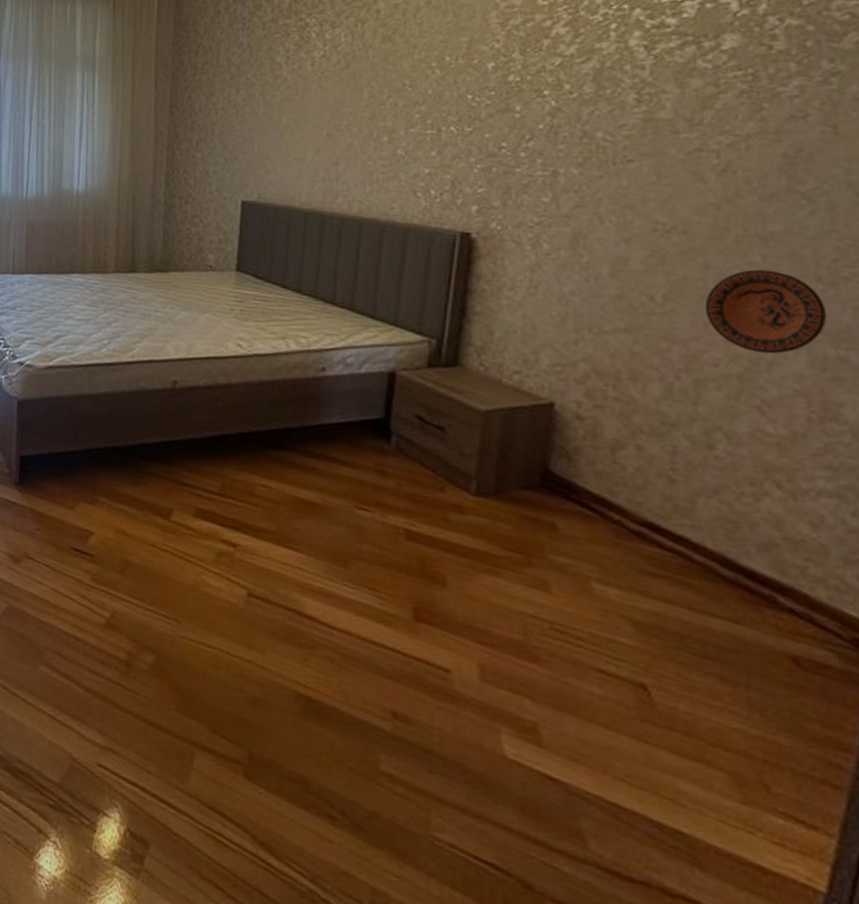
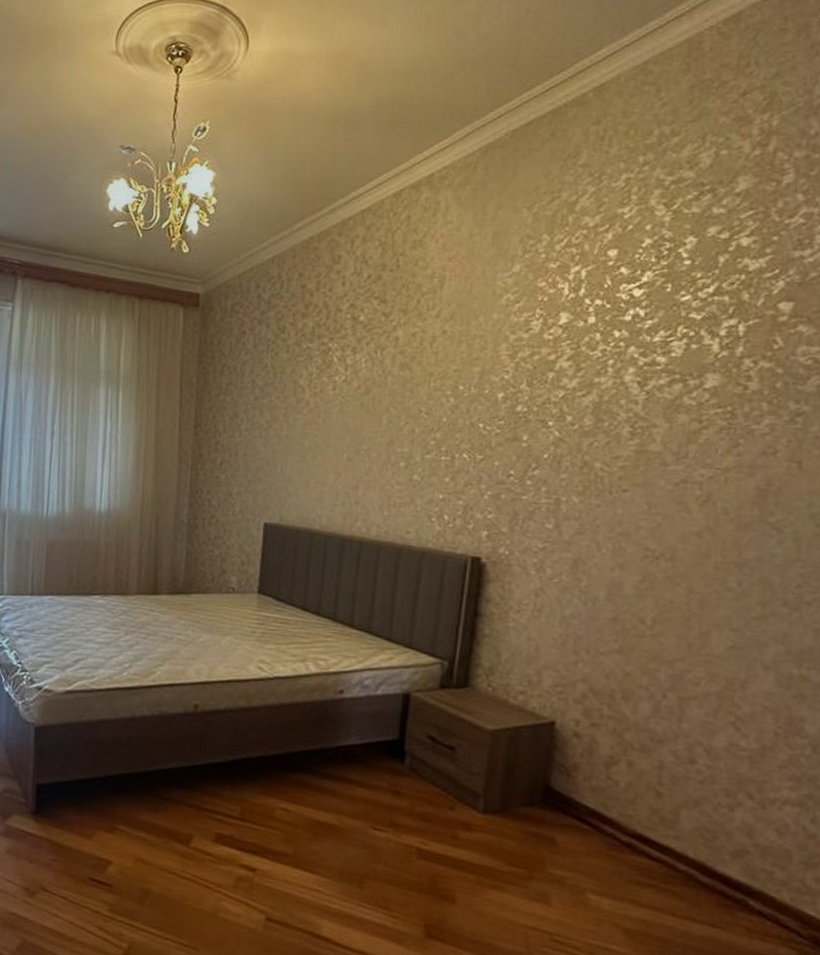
decorative plate: present [704,269,826,354] -> none [688,594,791,674]

